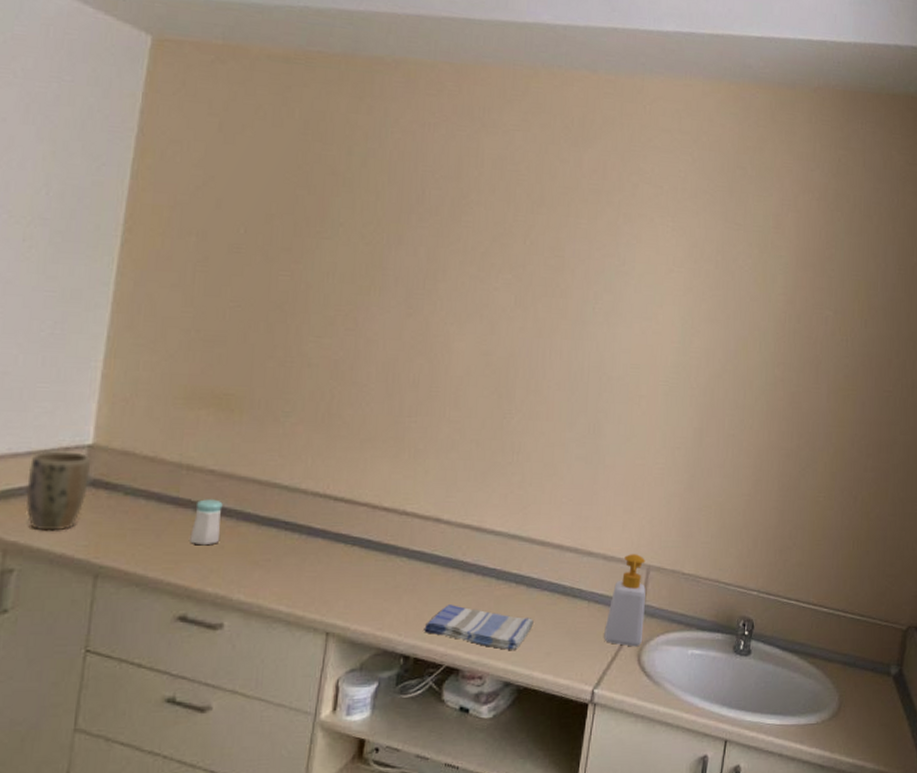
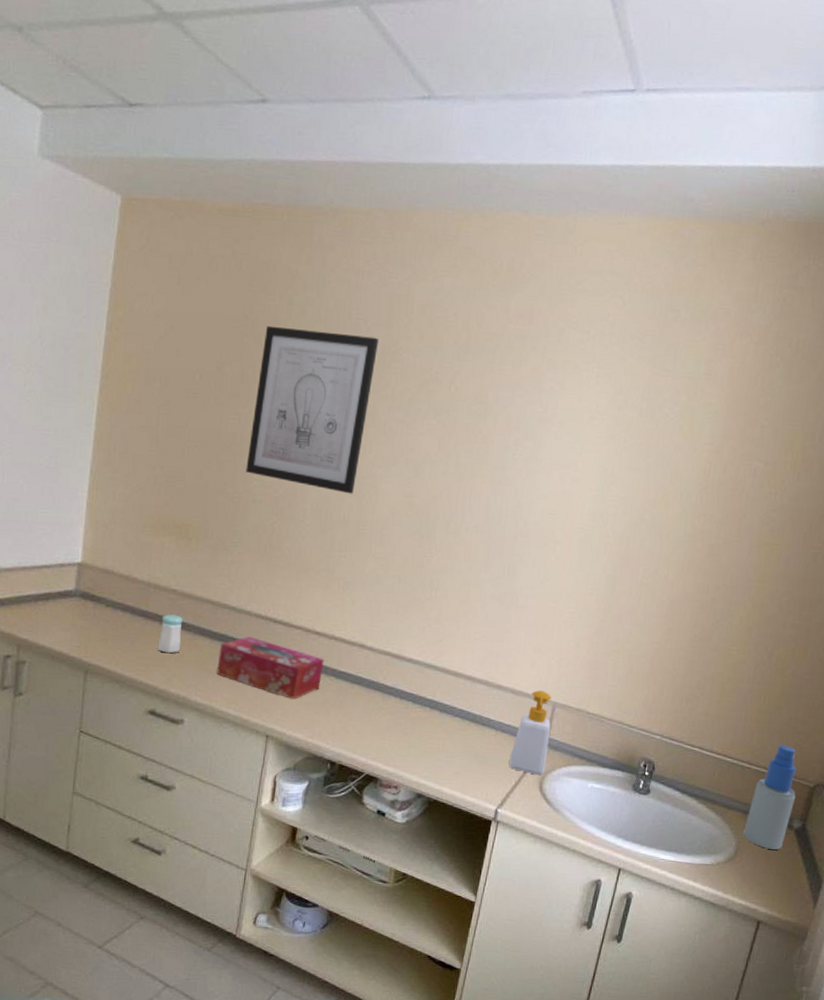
plant pot: present [26,451,90,531] -> none [33,566,80,633]
tissue box: none [265,518,395,587] -> present [217,636,325,699]
wall art: none [300,176,448,354] -> present [246,325,379,494]
dish towel: present [424,605,534,650] -> none [348,721,445,767]
spray bottle: none [844,589,890,700] -> present [743,744,797,850]

